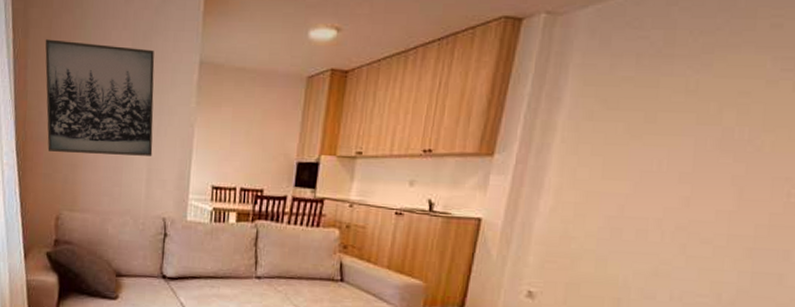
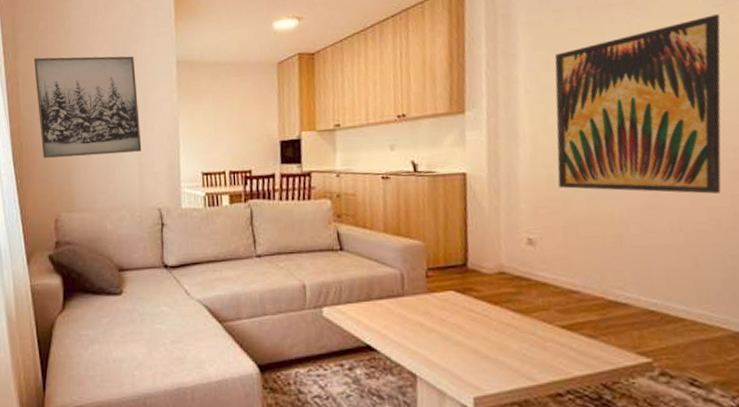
wall art: none [571,80,784,268] -> present [554,14,722,194]

